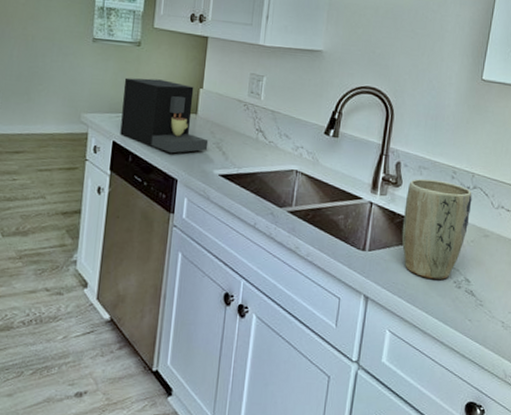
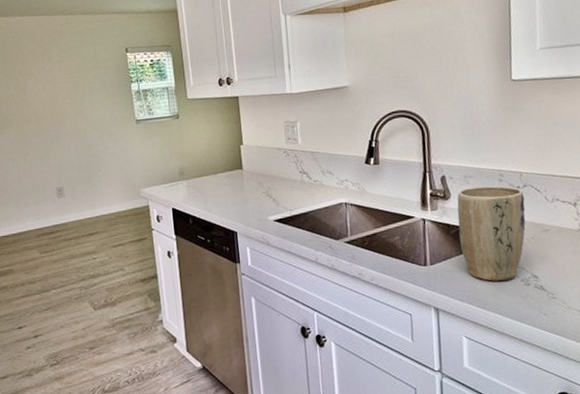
coffee maker: present [120,77,209,154] -> none [171,144,259,210]

